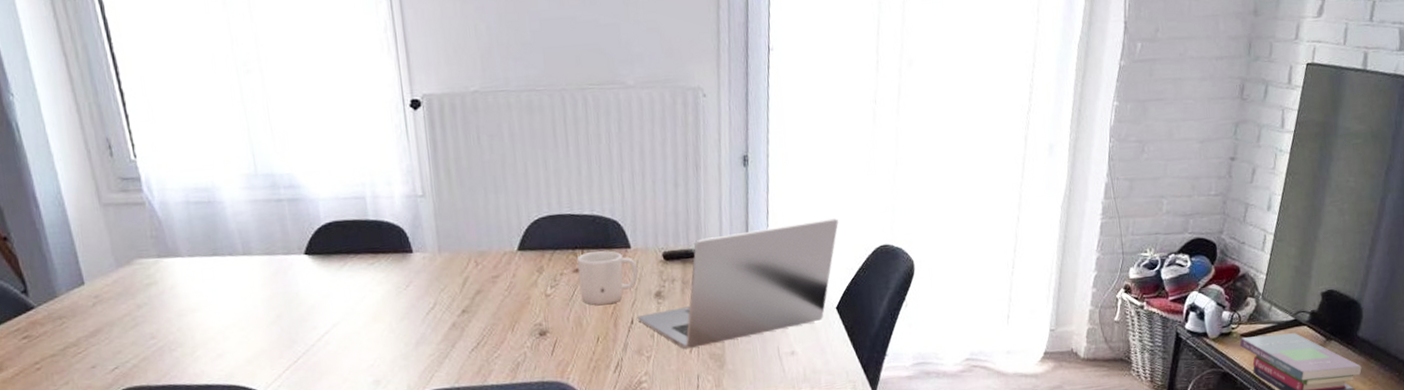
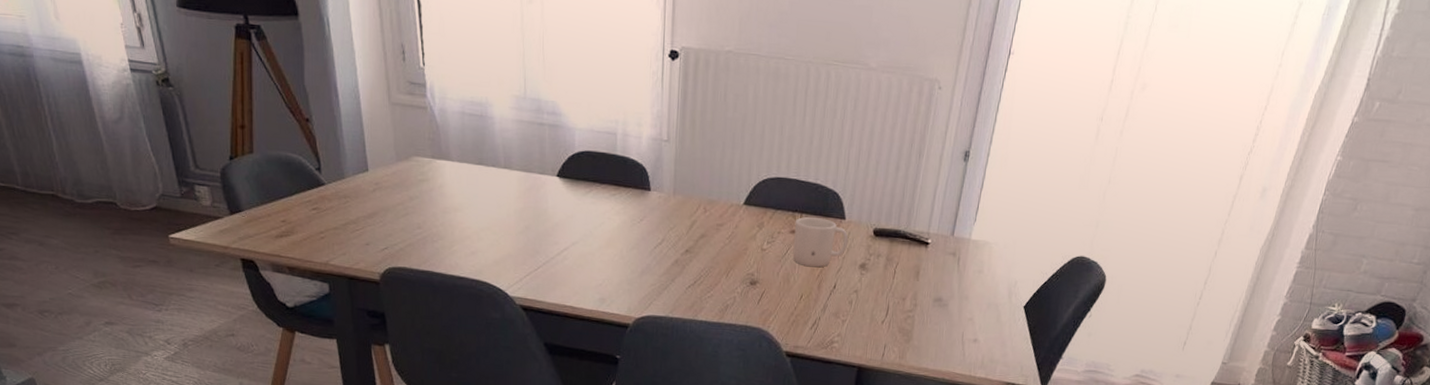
laptop: present [636,218,839,349] -> none [839,222,1043,320]

